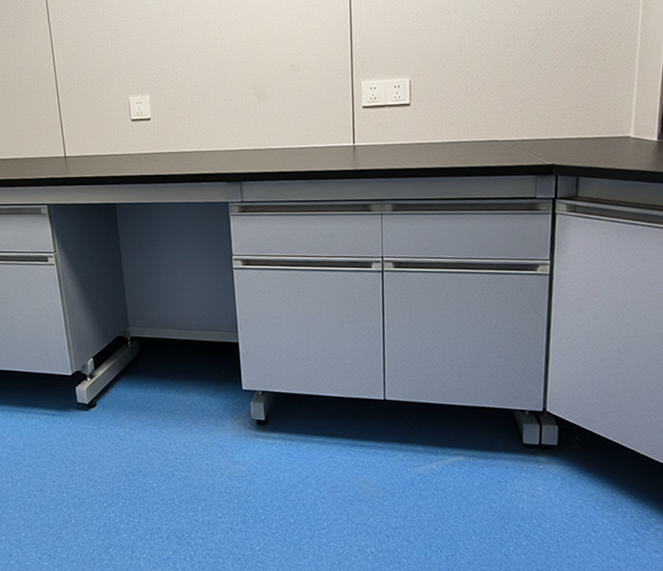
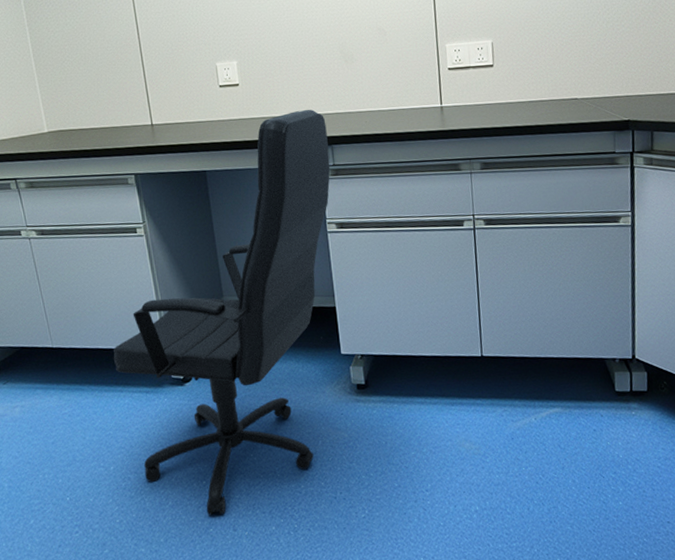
office chair: none [24,145,239,536] -> present [114,109,331,515]

